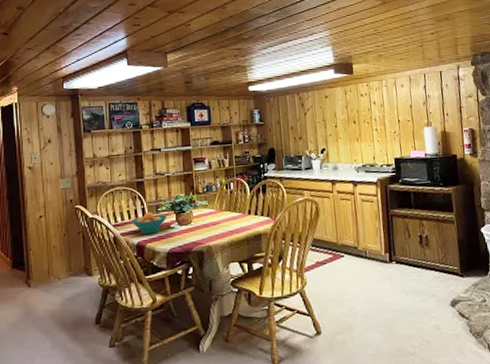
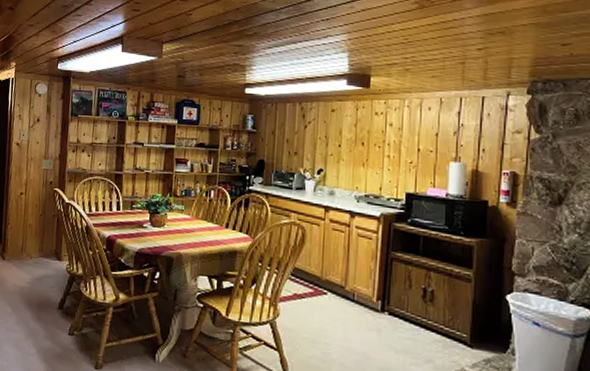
fruit bowl: present [131,211,168,235] -> none [105,206,142,230]

